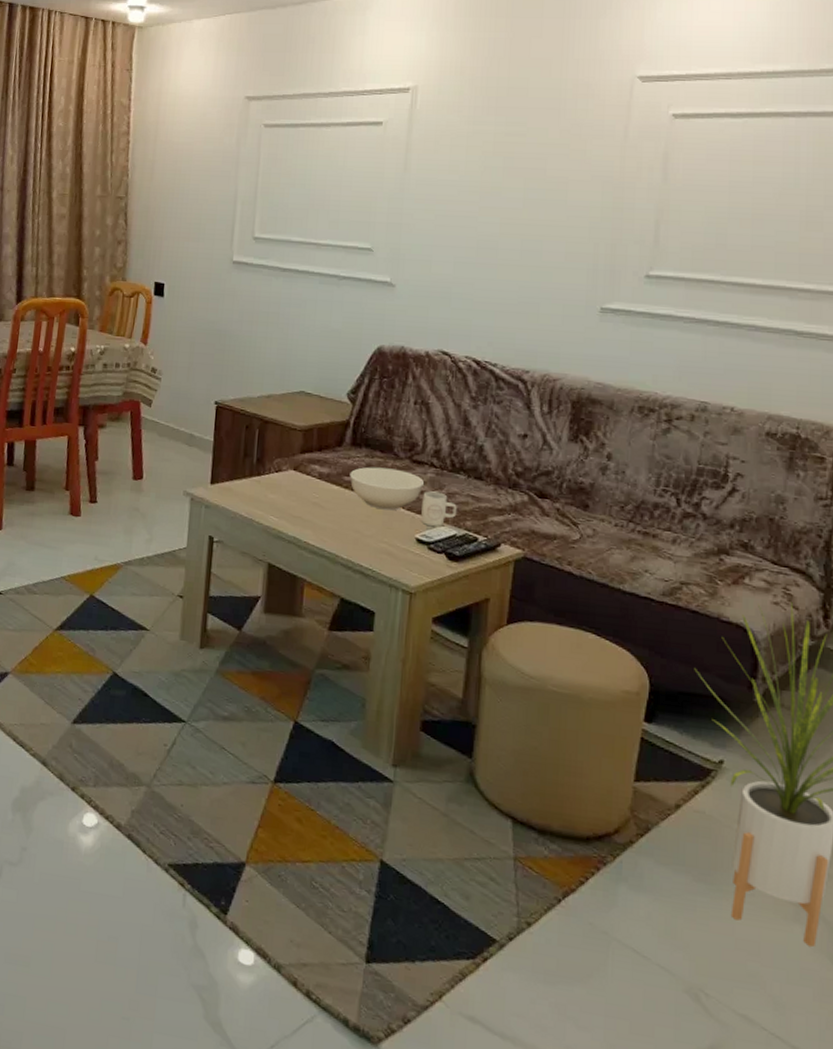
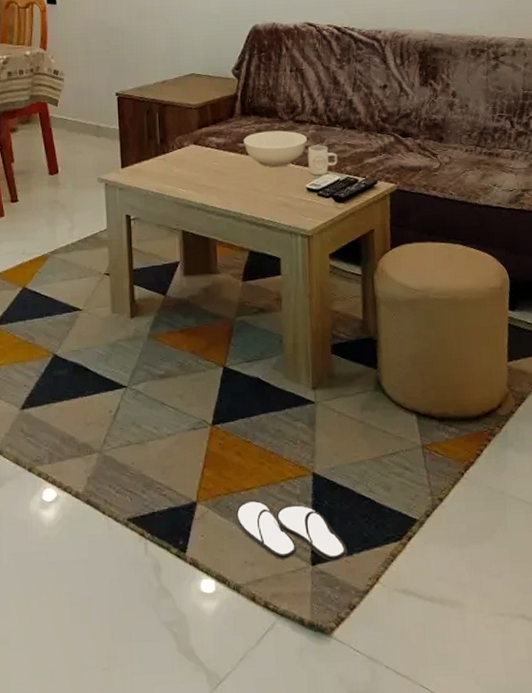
slippers: none [285,874,409,965] -> present [235,500,347,562]

